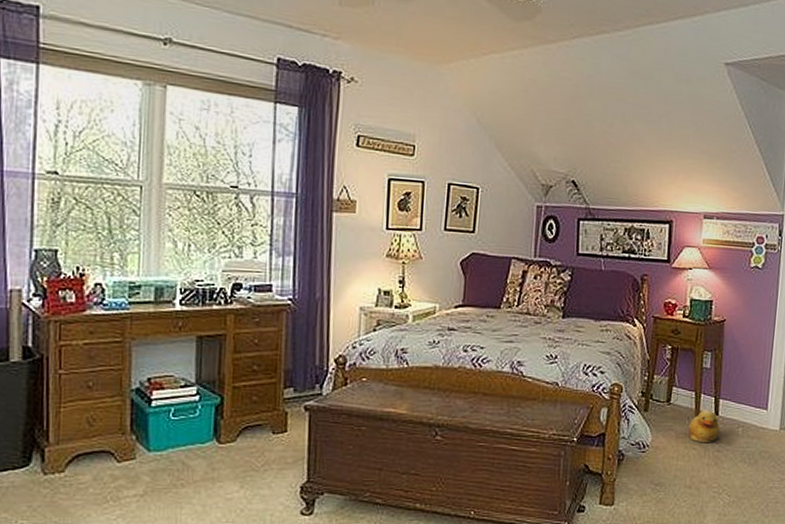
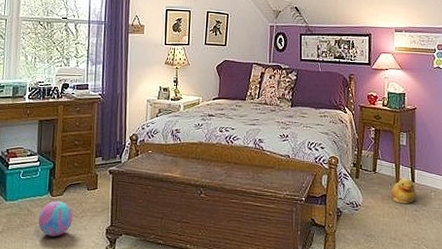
decorative ball: none [198,449,252,499] -> present [38,200,73,237]

